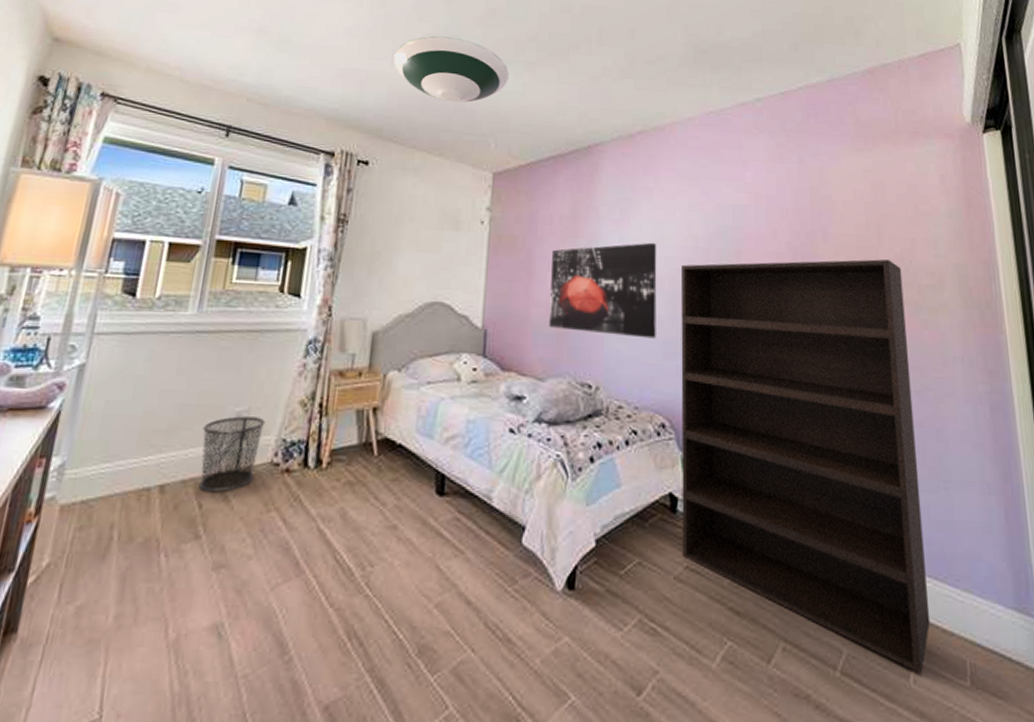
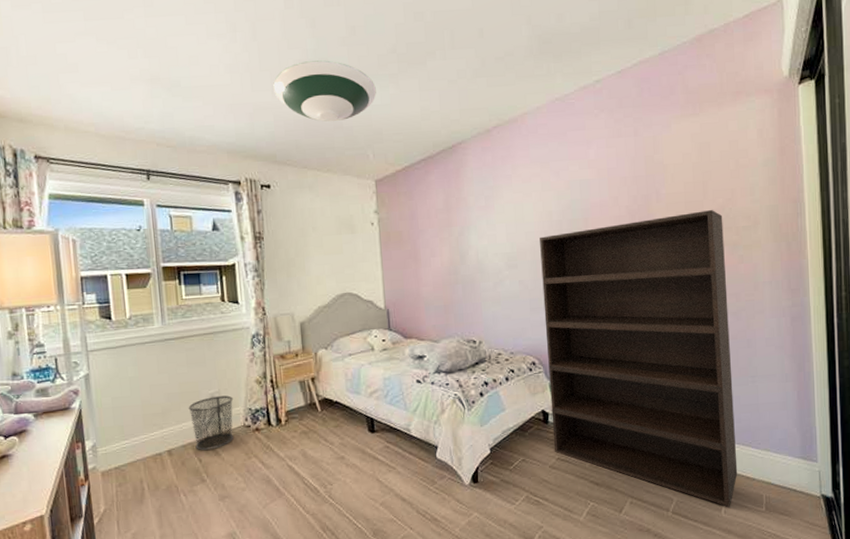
wall art: present [549,242,657,339] -> none [432,221,523,302]

